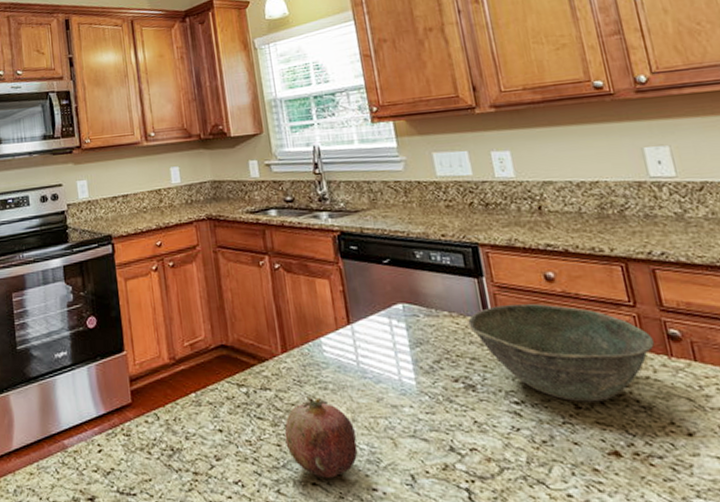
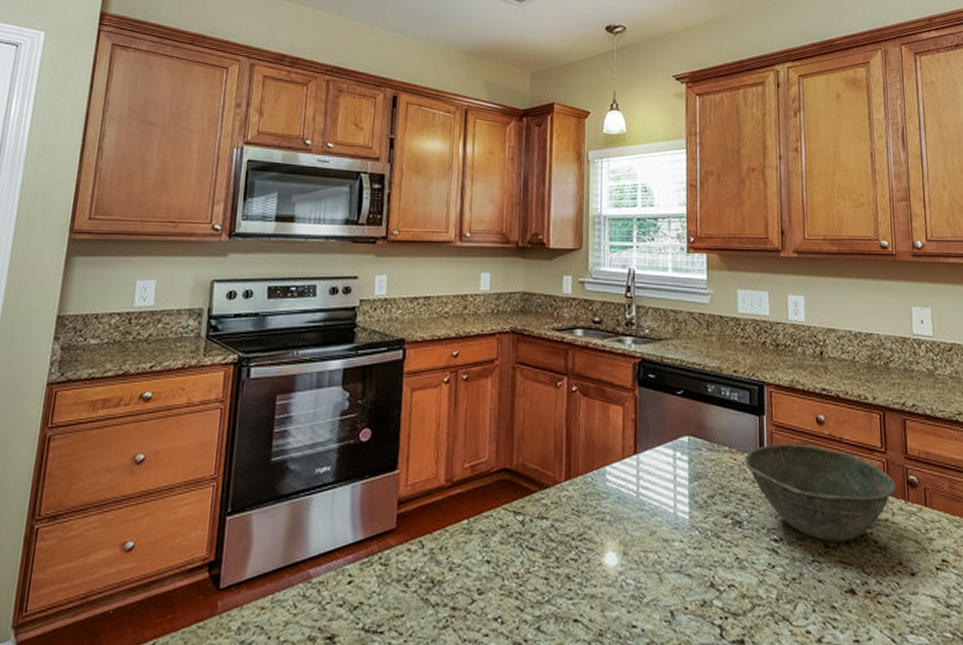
fruit: present [284,396,358,478] -> none [554,527,624,614]

